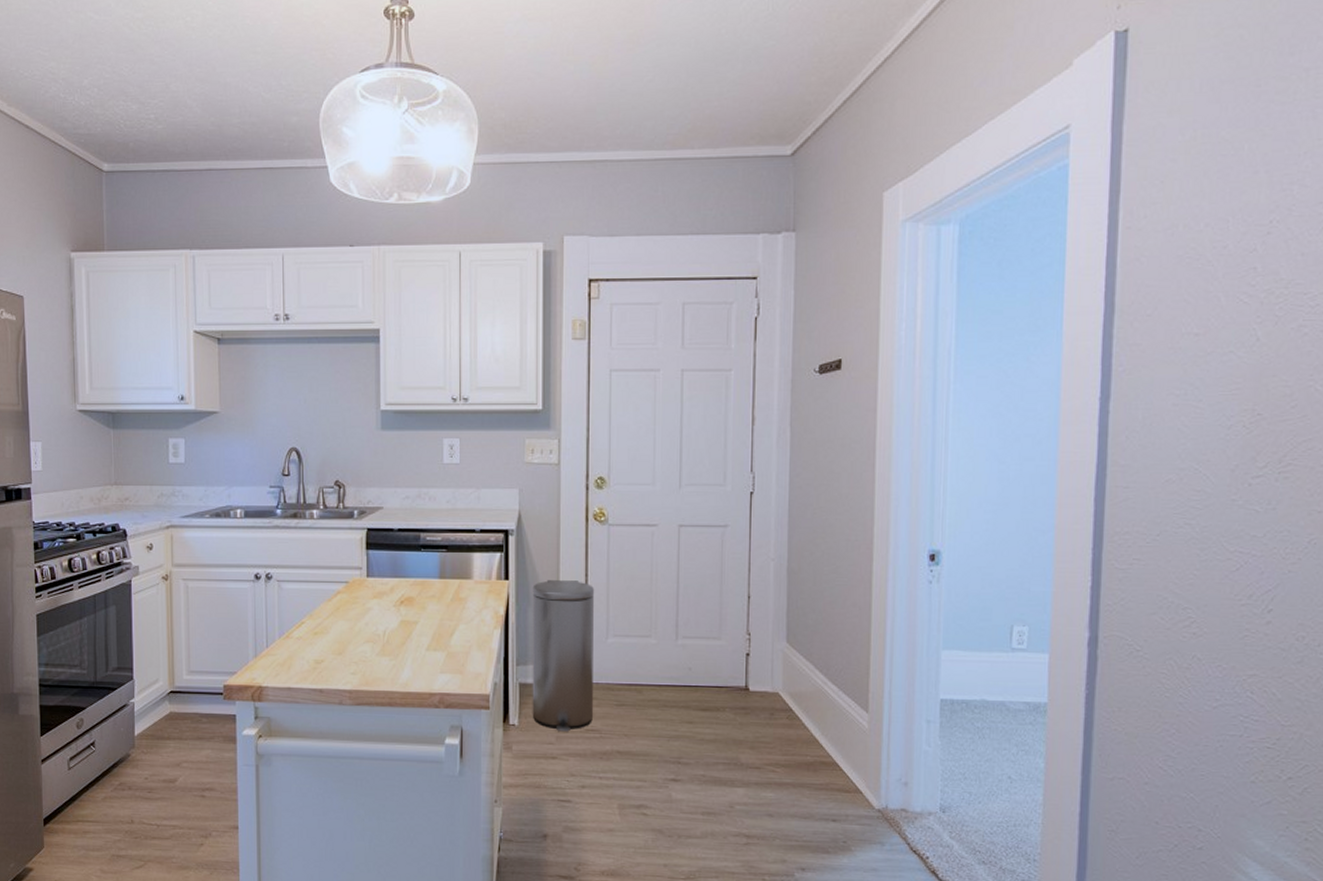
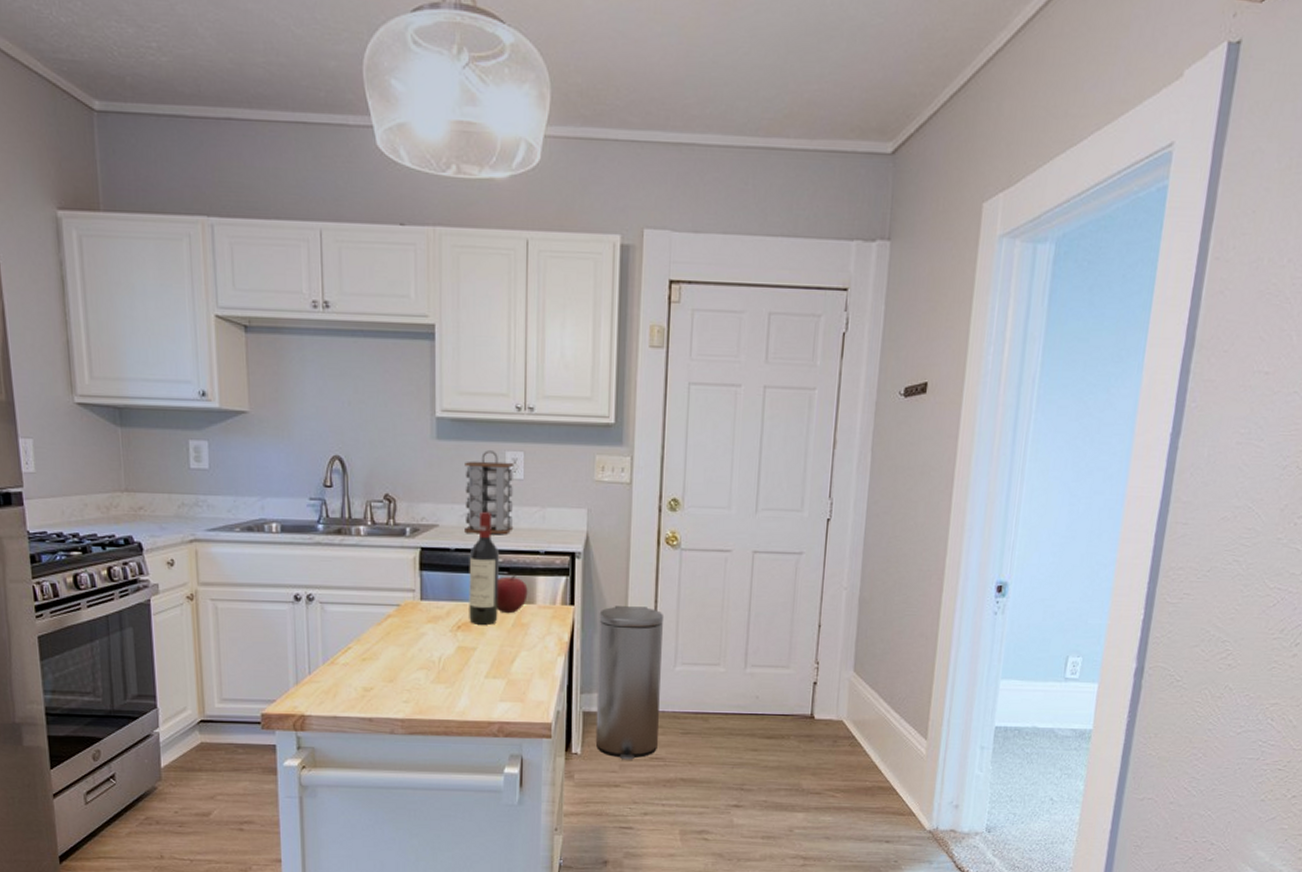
spice rack: none [406,437,451,515] -> present [465,449,515,535]
wine bottle: none [411,493,439,600] -> present [469,511,500,625]
fruit: none [436,552,465,589] -> present [497,575,528,614]

